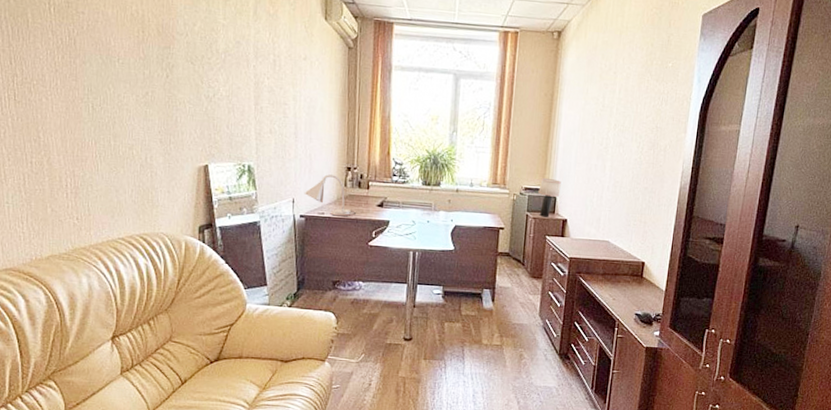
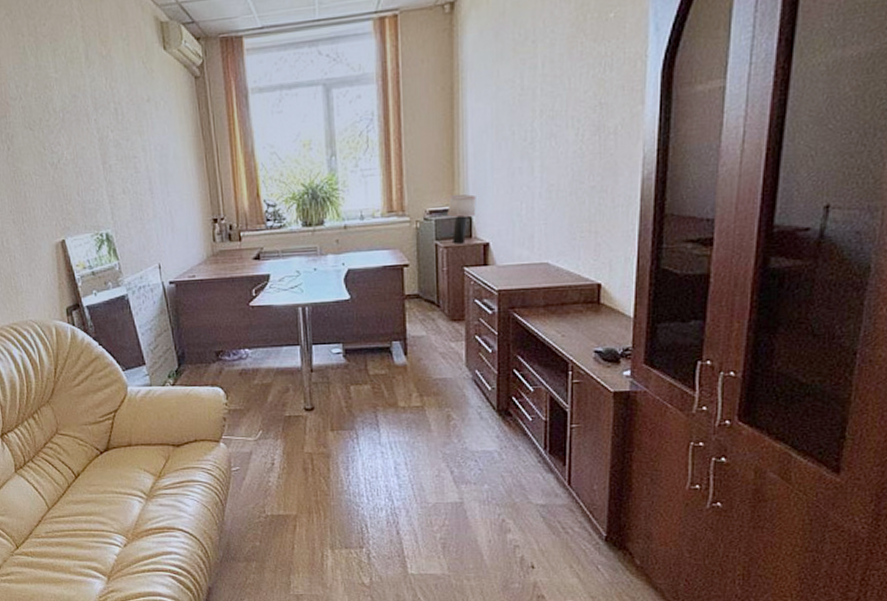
table lamp: present [304,174,356,217] -> none [169,230,230,278]

